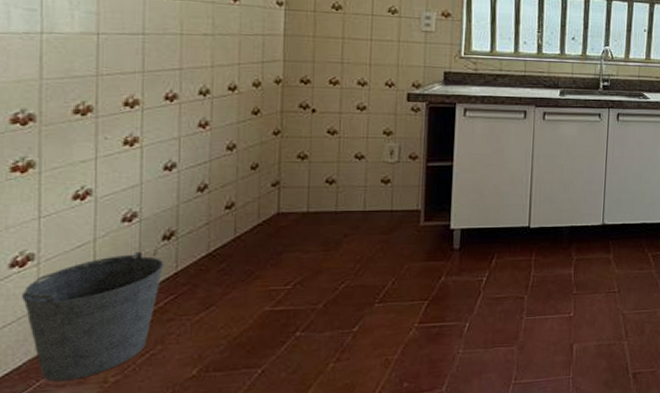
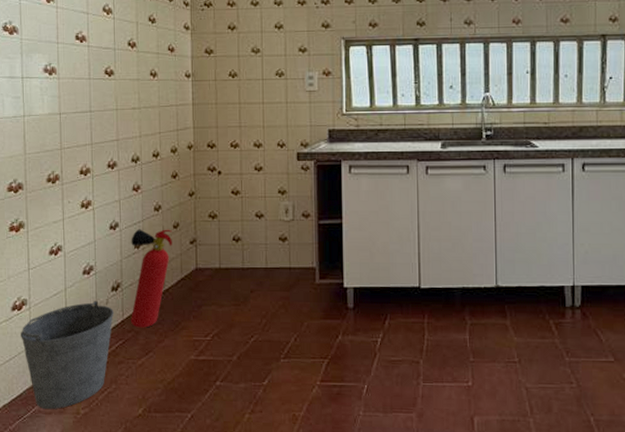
fire extinguisher: none [186,170,249,280] -> present [130,229,172,328]

